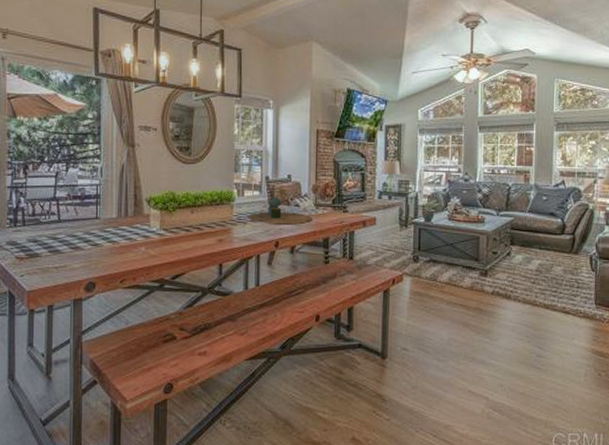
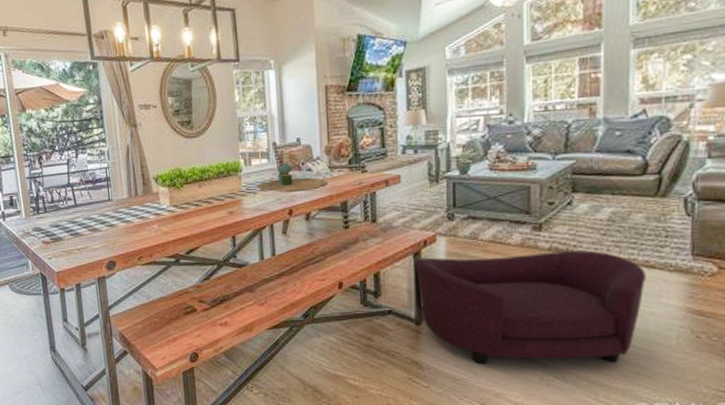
dog bed: none [384,295,563,398] -> present [415,250,646,365]

